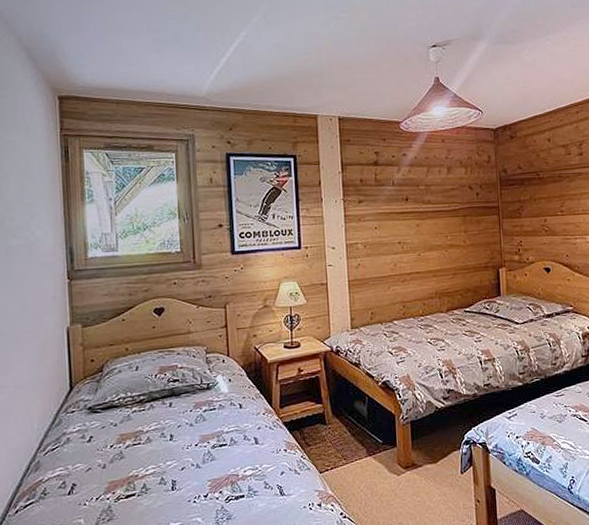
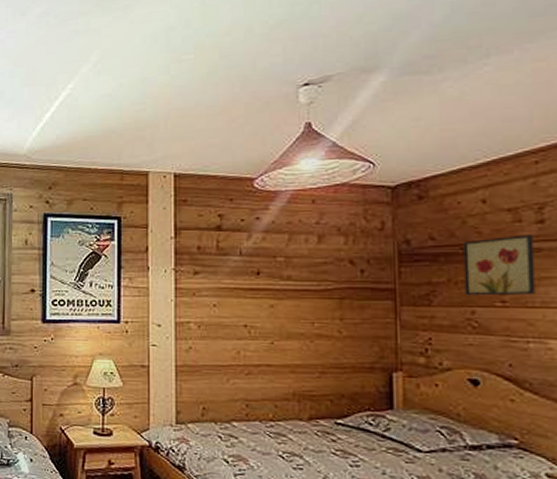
wall art: none [538,163,579,209] -> present [463,235,535,296]

